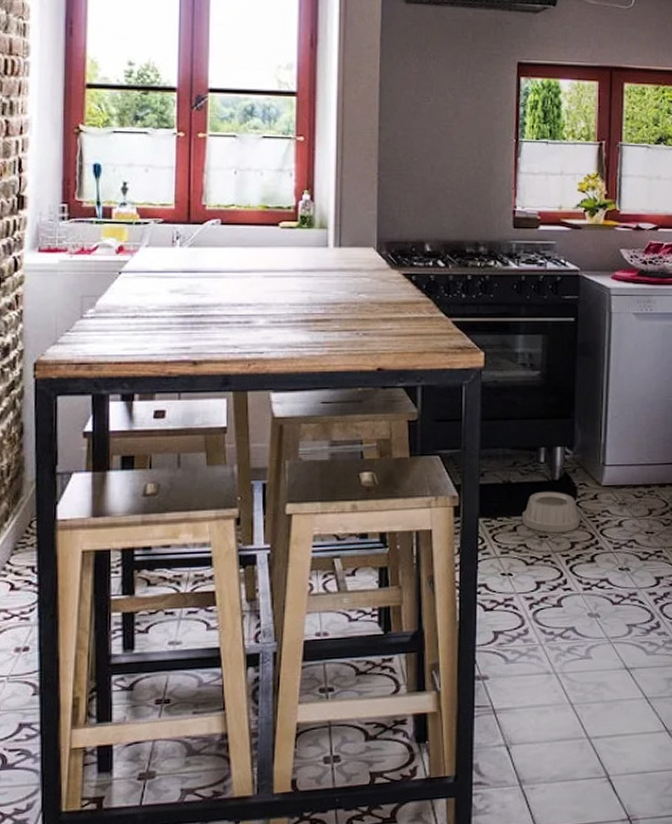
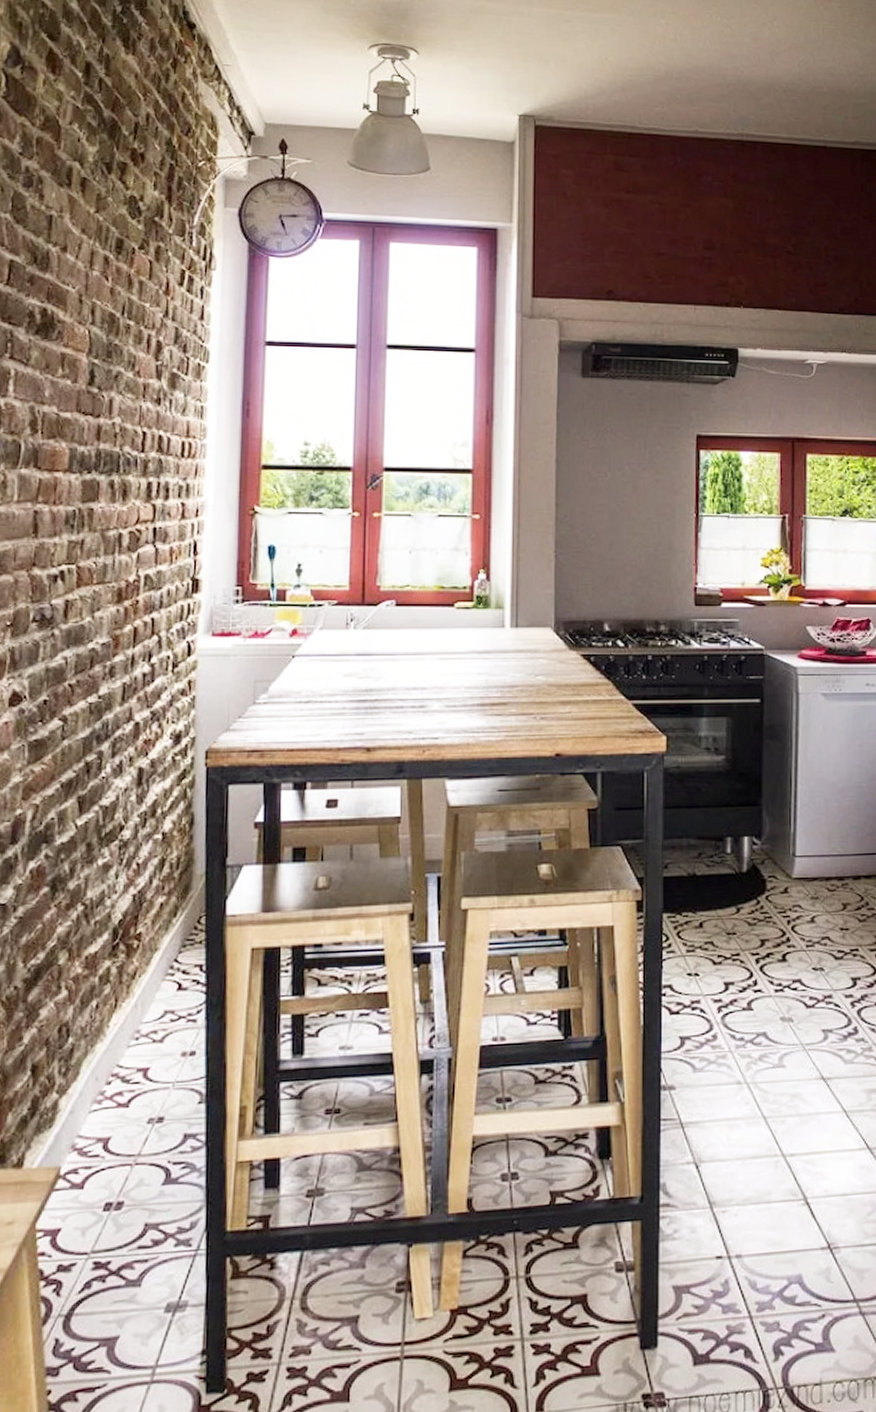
pet bowl: present [521,491,580,533] -> none [708,884,770,930]

